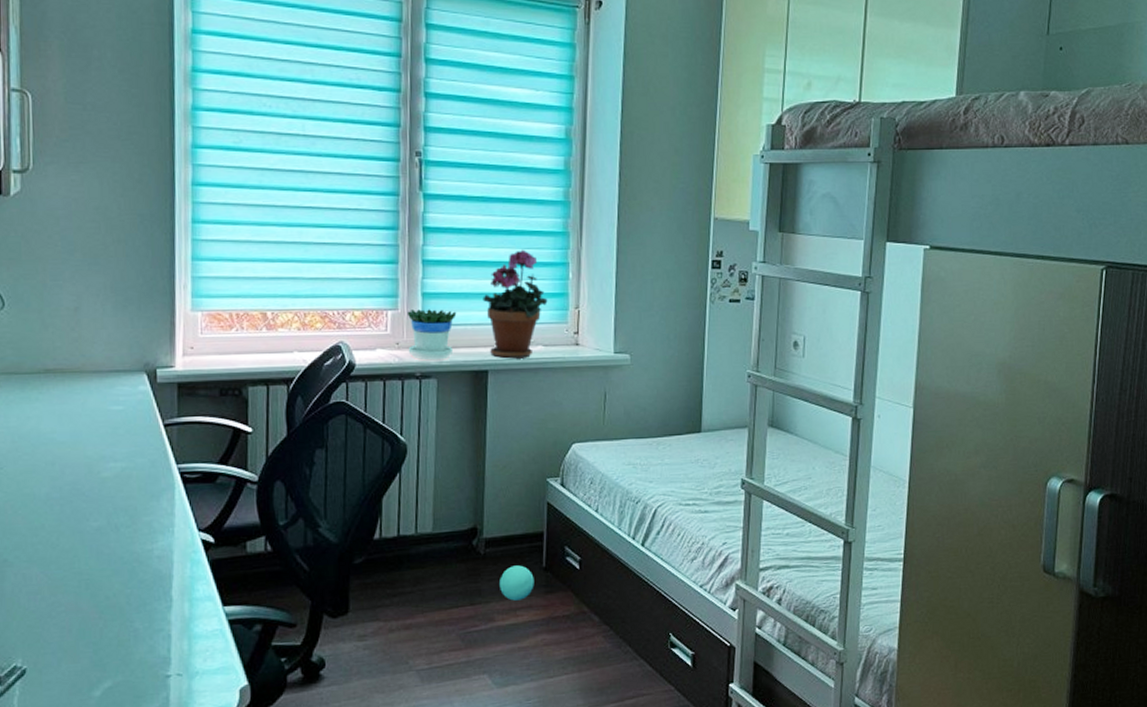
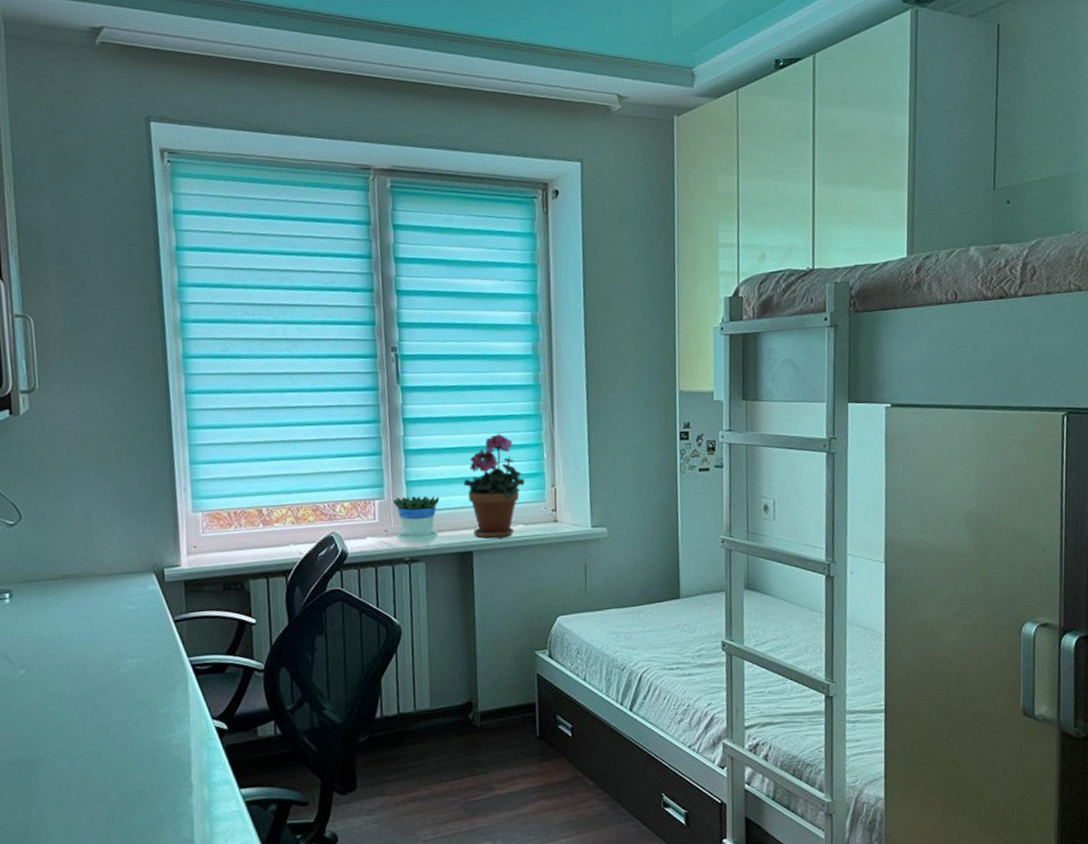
ball: present [500,565,534,601] -> none [496,735,530,770]

